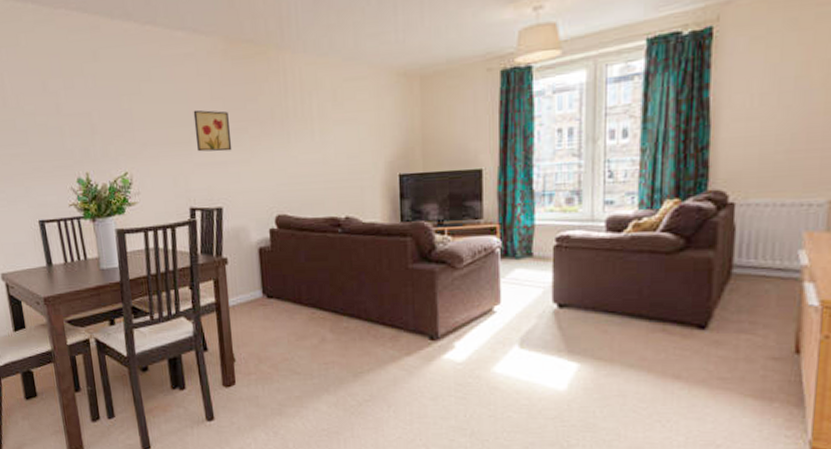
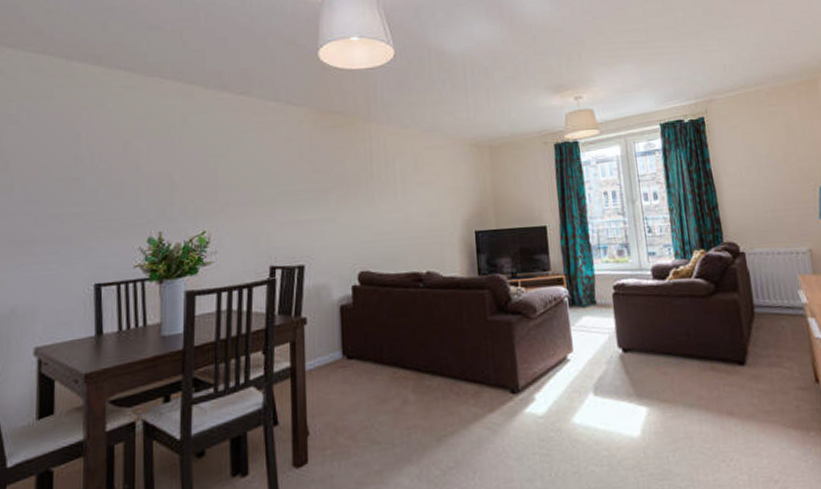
wall art: present [193,109,232,152] -> none [280,171,318,211]

